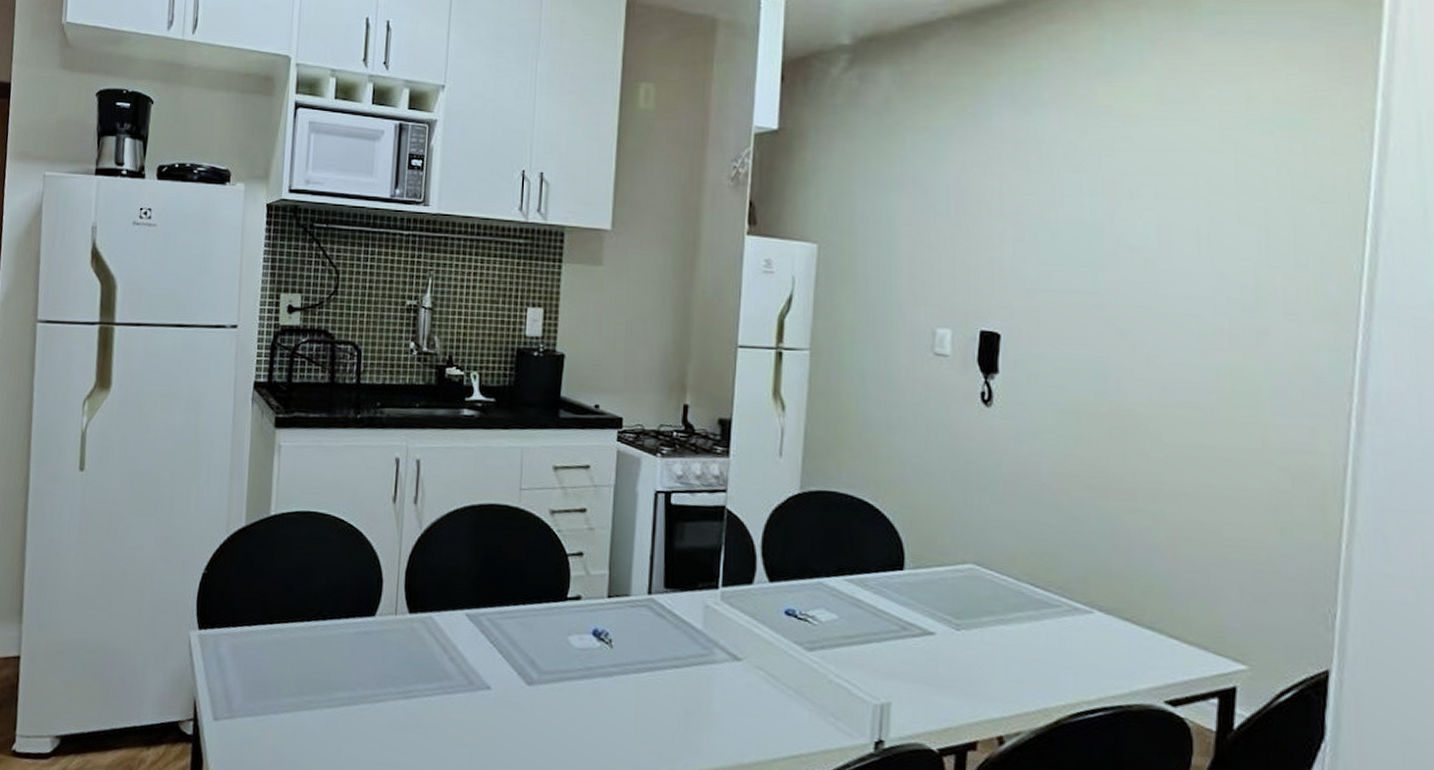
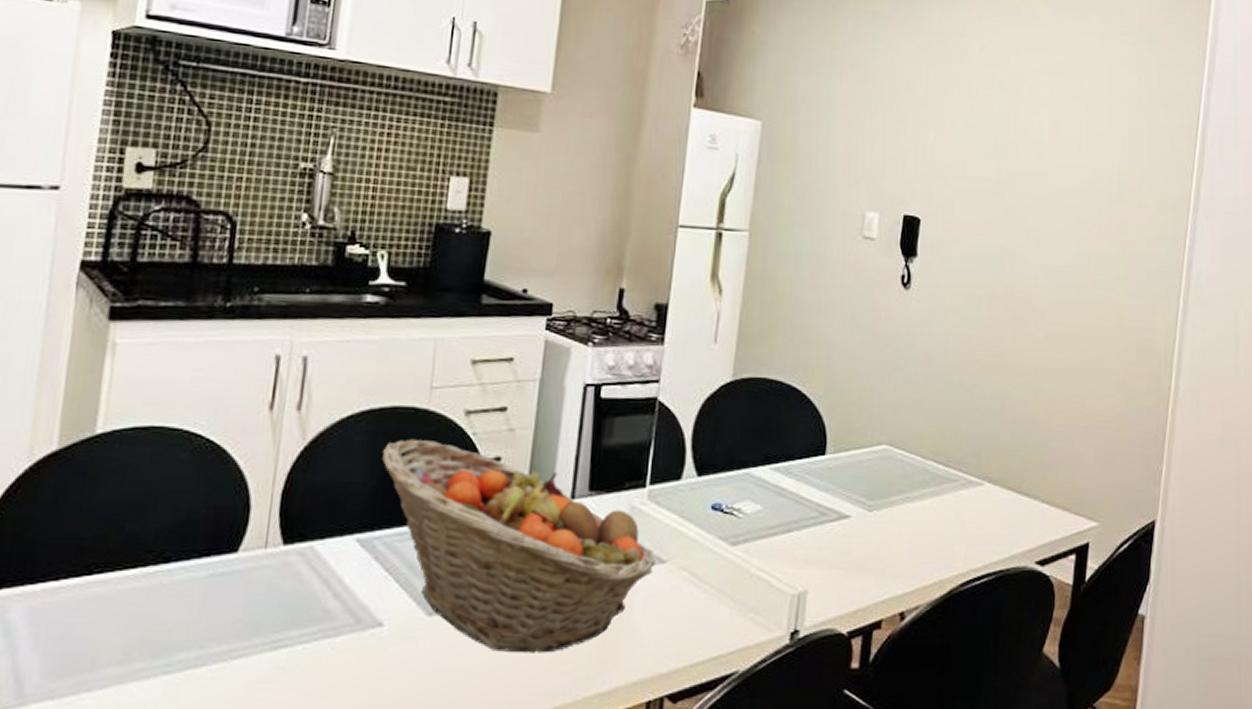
fruit basket: none [483,532,731,731] -> present [382,438,656,653]

